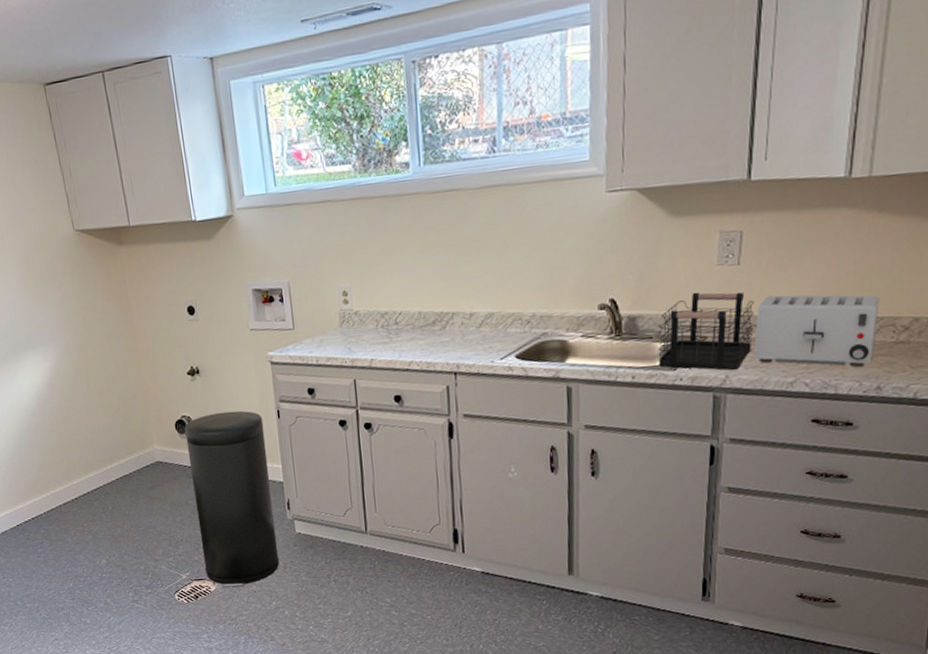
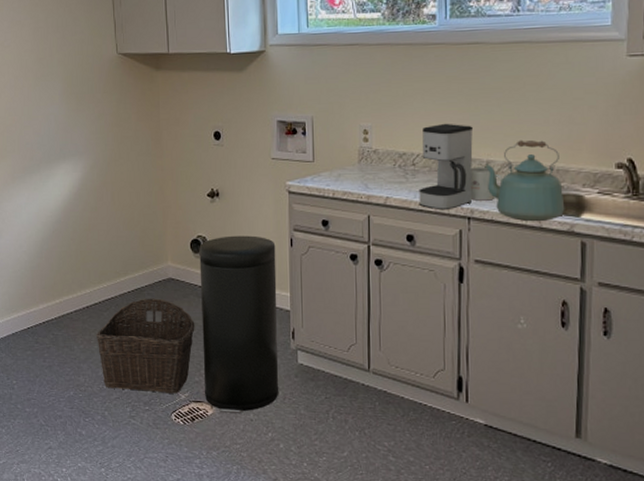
wicker basket: none [89,482,189,576] -> present [97,298,195,394]
coffee maker: none [403,277,458,368] -> present [419,123,474,211]
mug: none [454,319,488,355] -> present [470,166,503,201]
kettle: none [468,287,550,372] -> present [485,140,565,222]

